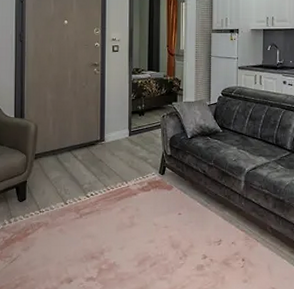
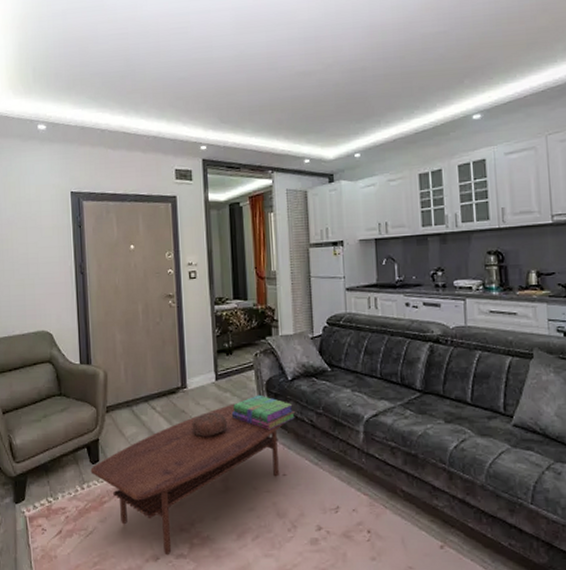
coffee table: none [18,155,184,279] -> present [90,403,286,556]
decorative bowl: none [107,162,136,183] -> present [192,412,228,438]
stack of books: none [140,149,191,178] -> present [231,394,295,431]

